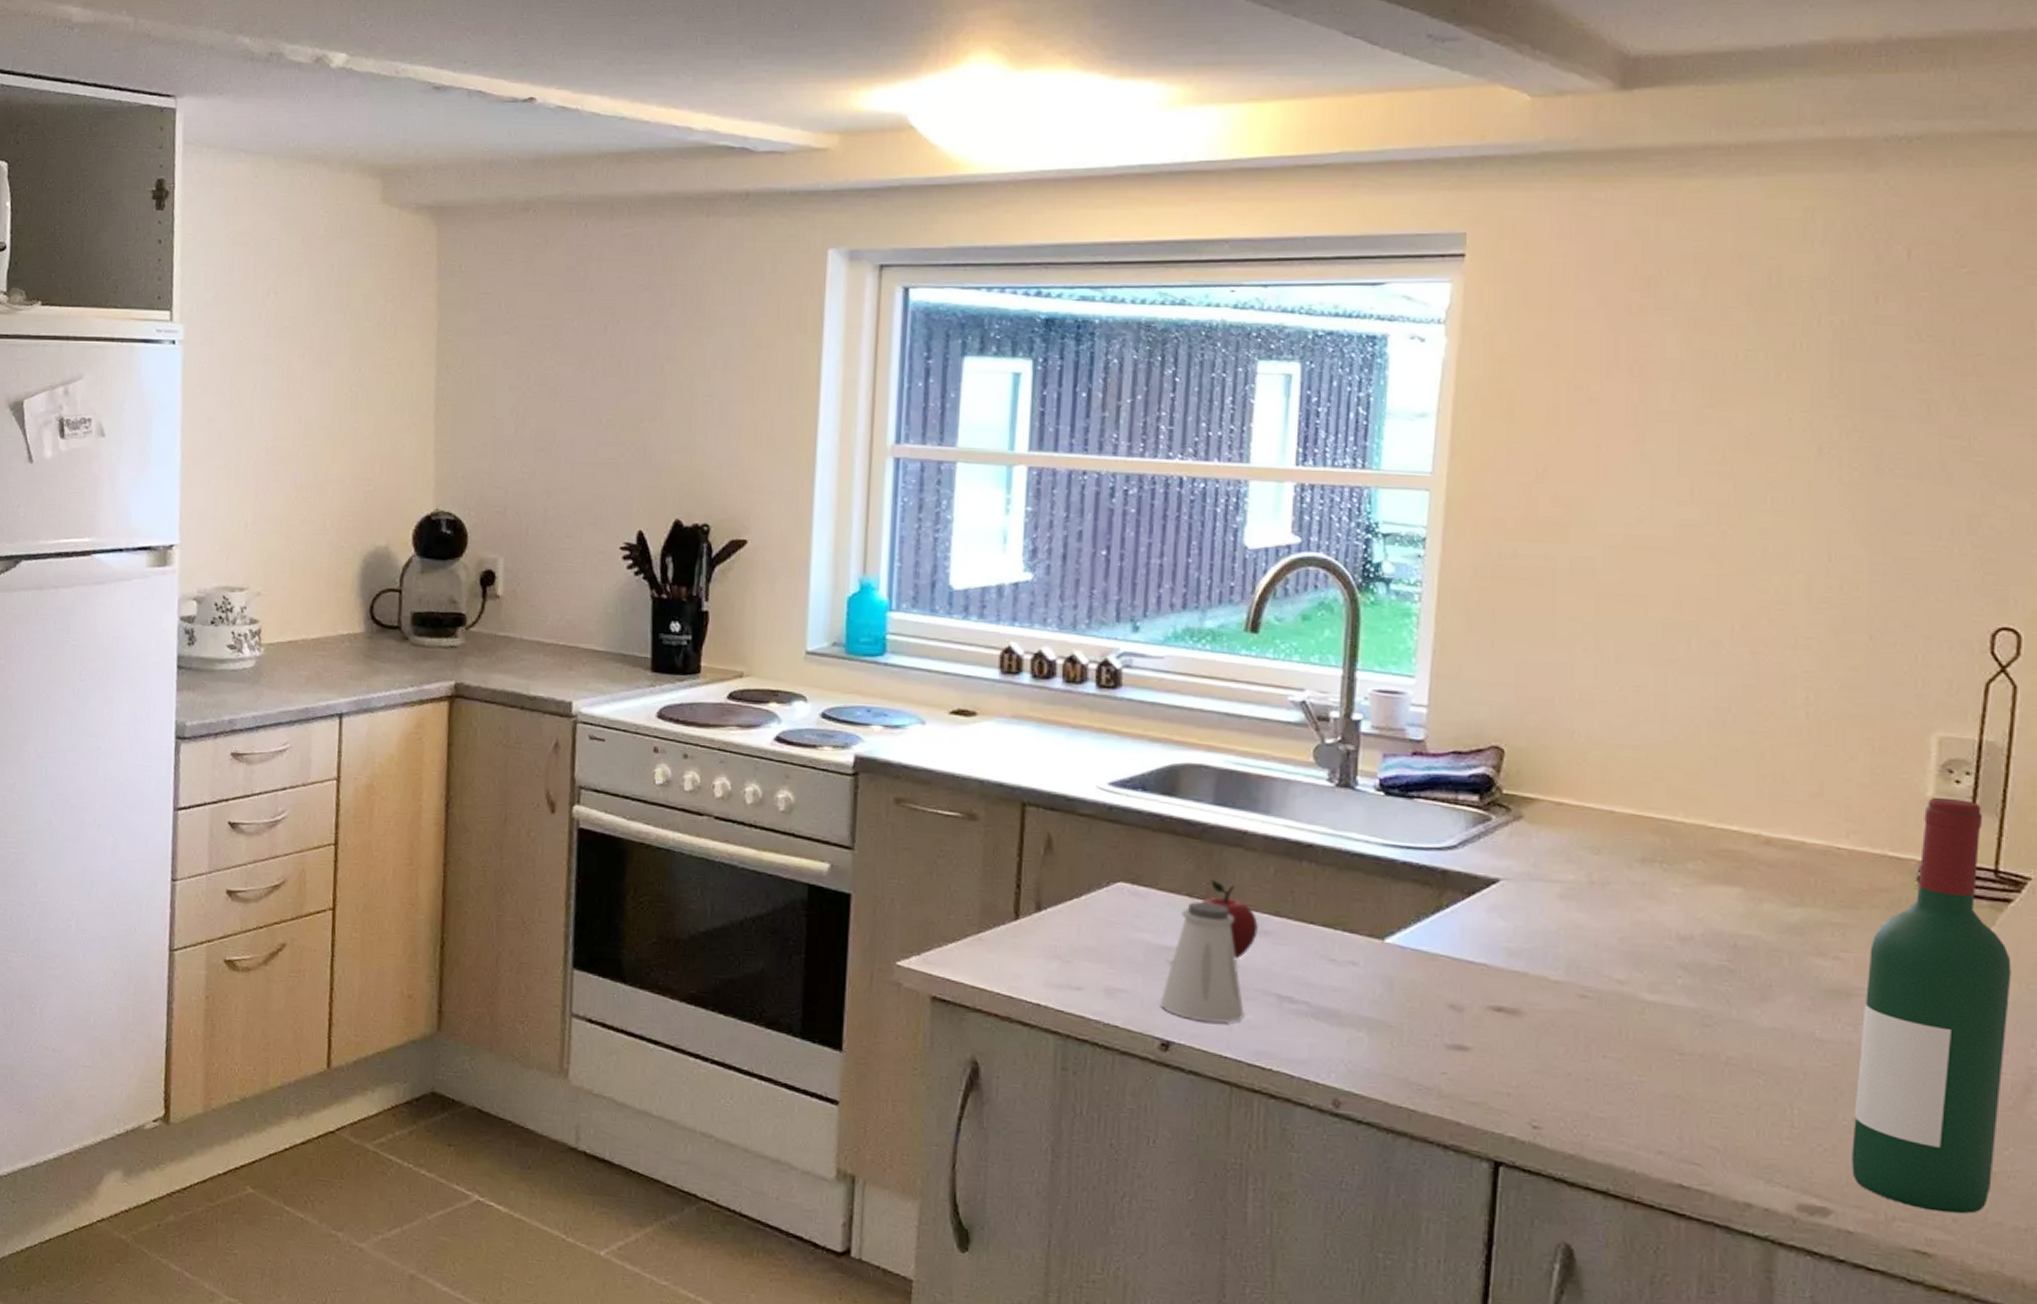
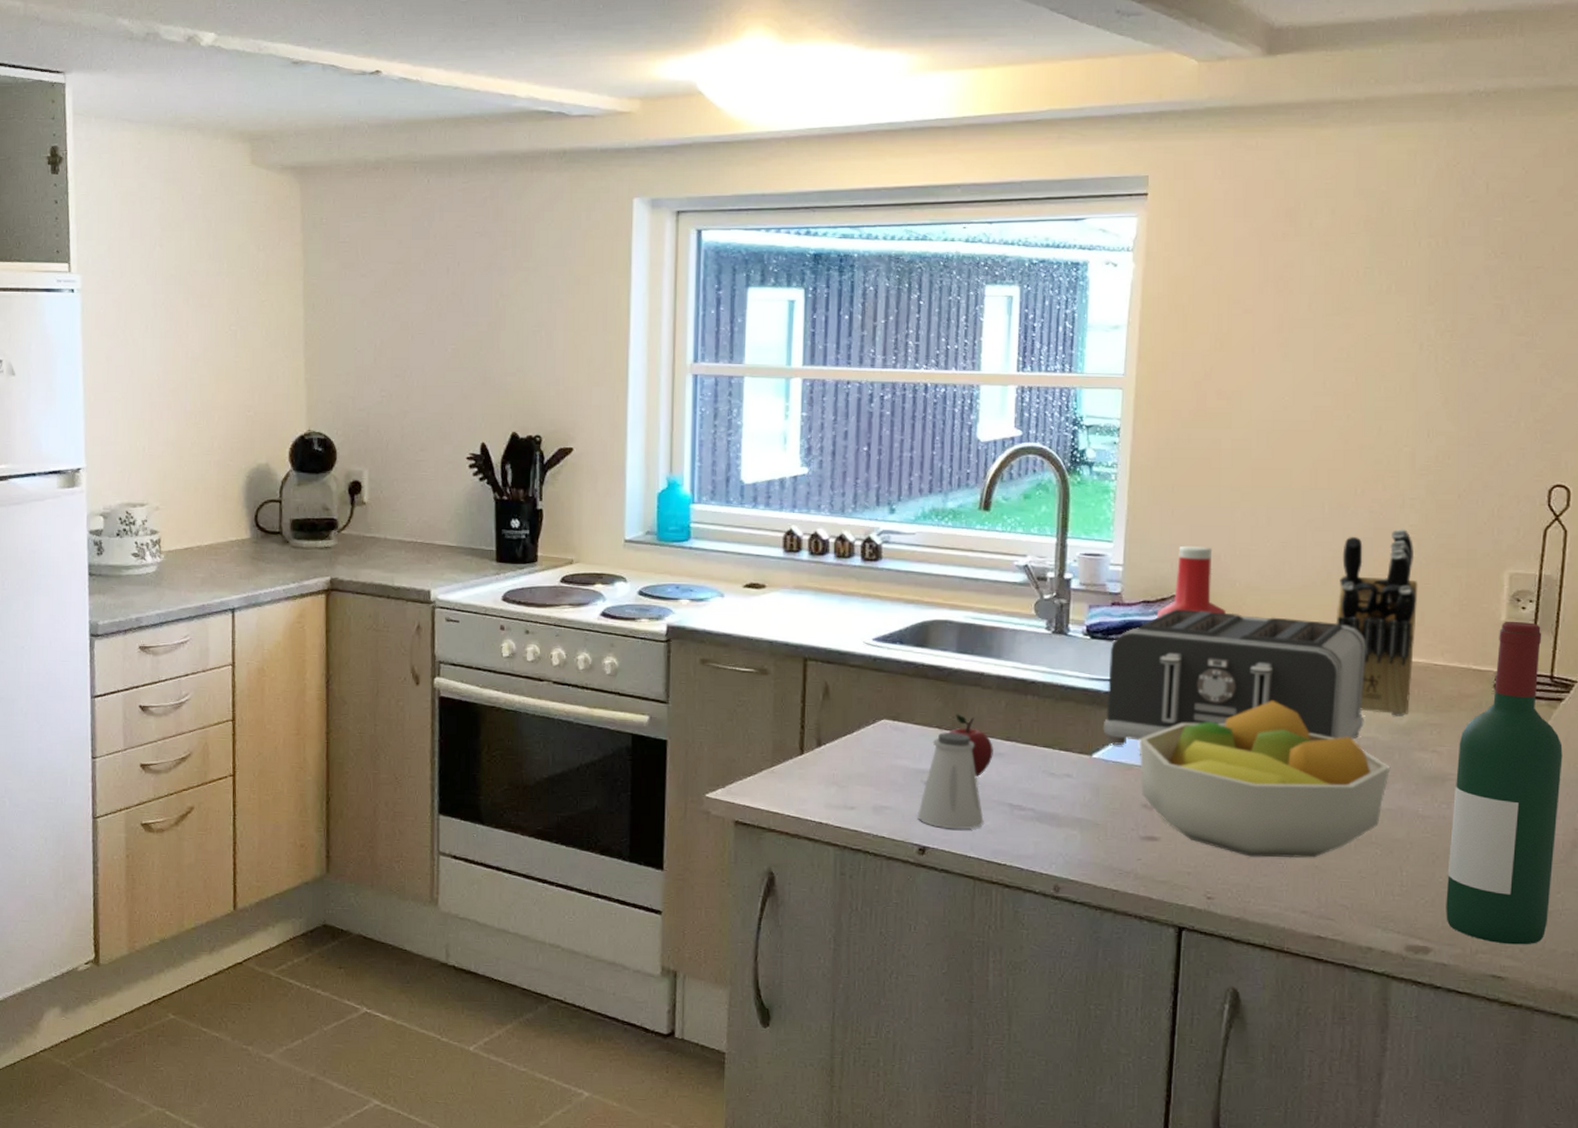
toaster: none [1399,763,1746,938] -> present [1103,609,1366,745]
fruit bowl: none [1445,883,1778,1085] -> present [1139,701,1391,858]
ketchup bottle: none [1470,685,1561,774] -> present [1156,545,1226,618]
knife block: none [1705,674,1816,912] -> present [1335,528,1418,716]

